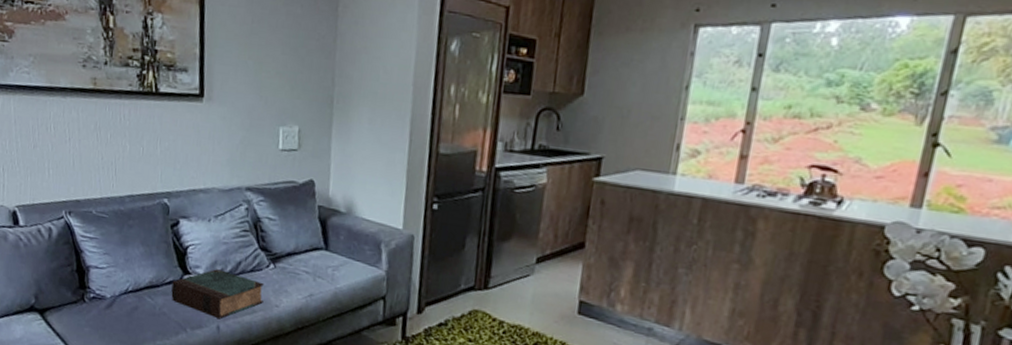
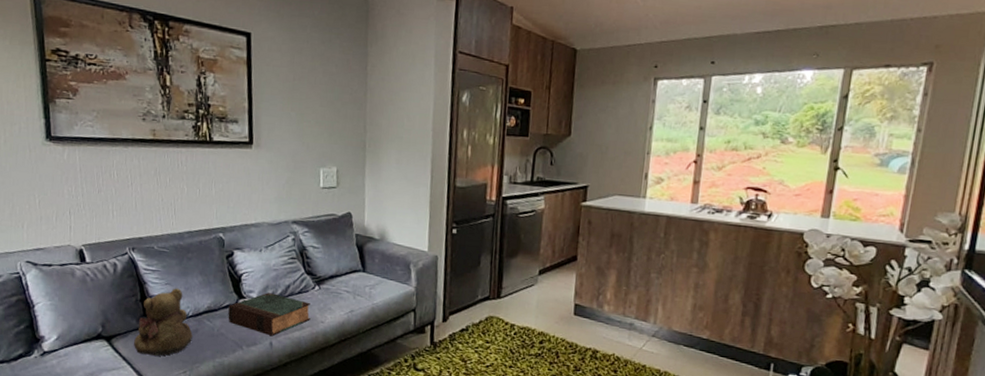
teddy bear: none [68,258,132,335] -> present [134,288,193,357]

